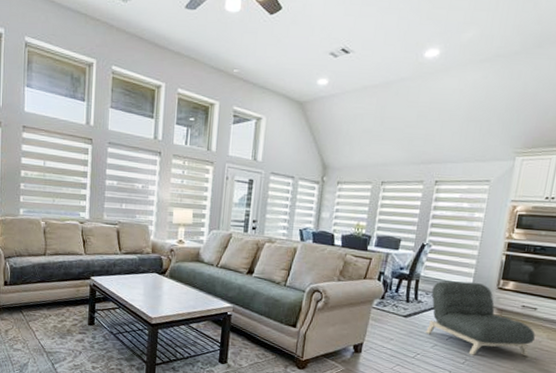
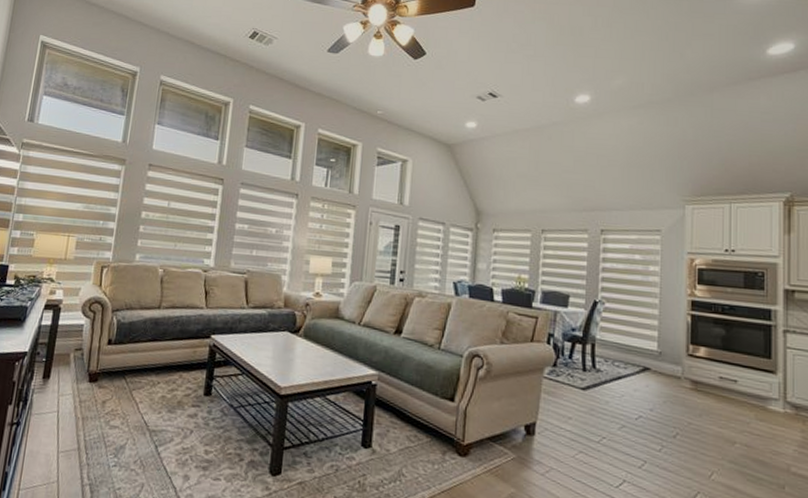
armchair: present [426,280,535,357] -> none [610,345,741,443]

